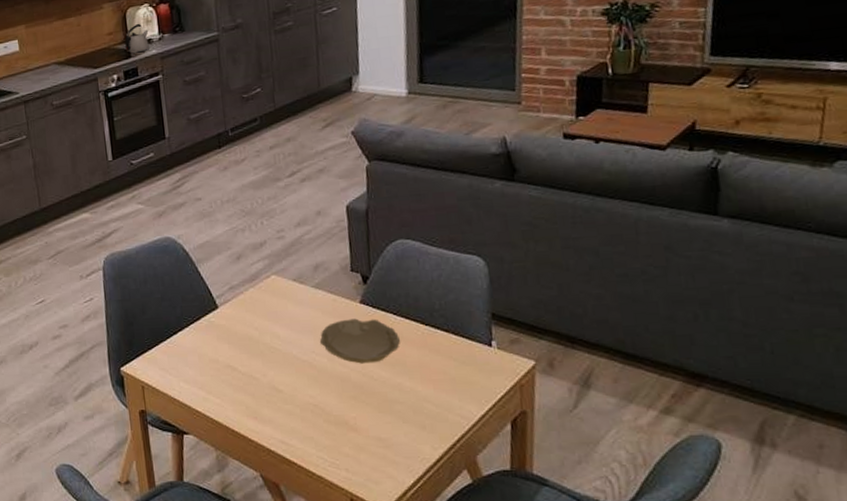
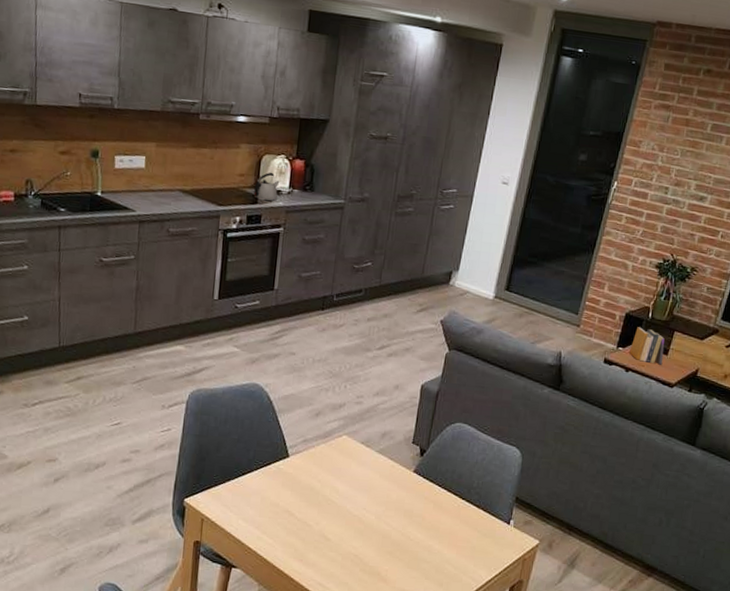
bowl: present [319,318,401,364] -> none [372,484,440,526]
books: none [594,87,644,128] -> present [629,327,665,365]

